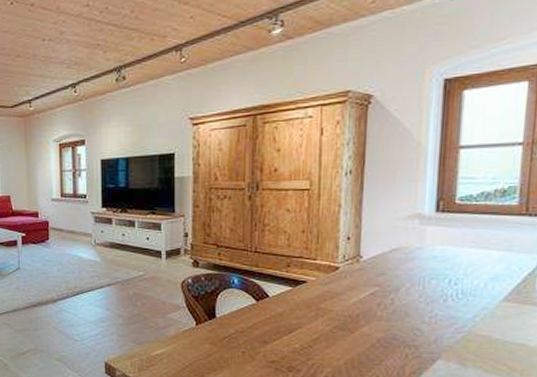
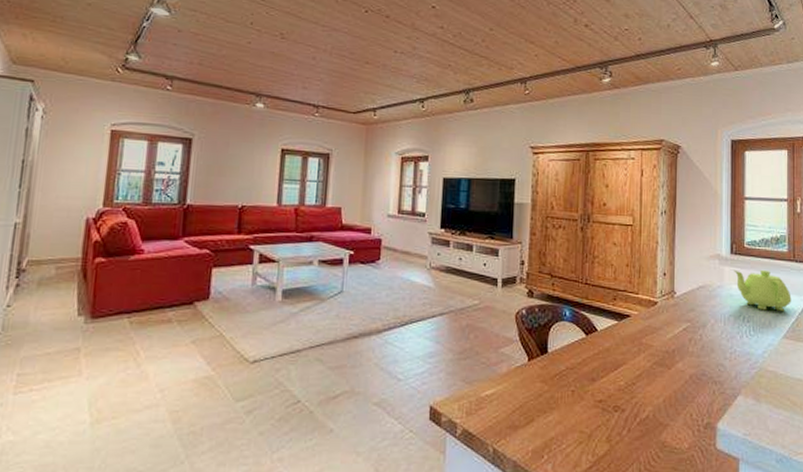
teapot: none [439,228,519,272] -> present [734,269,792,311]

